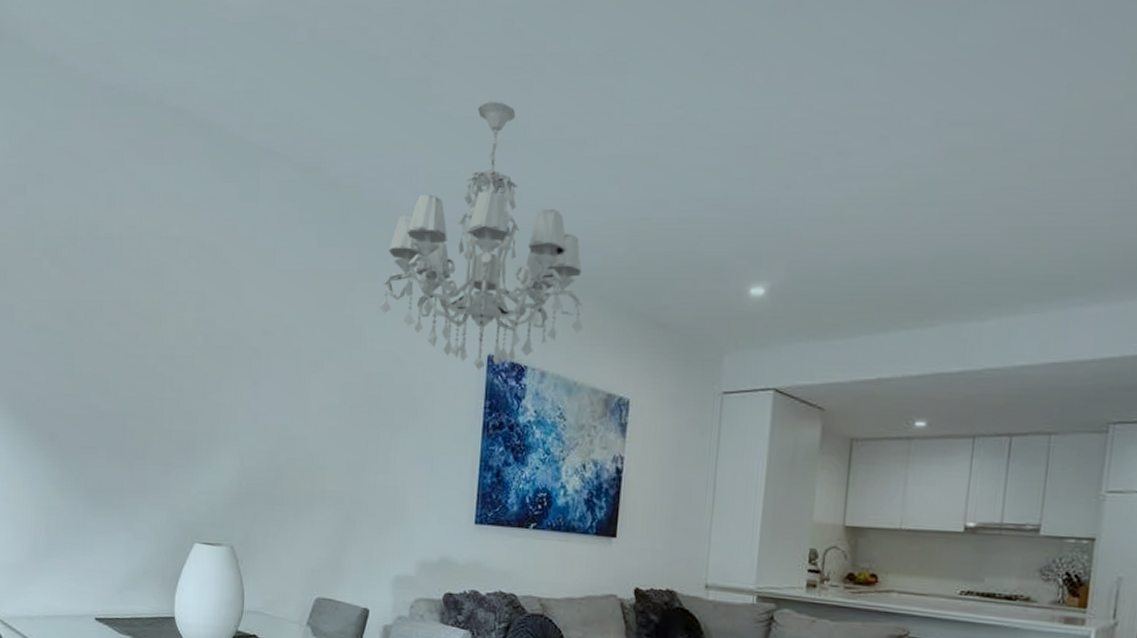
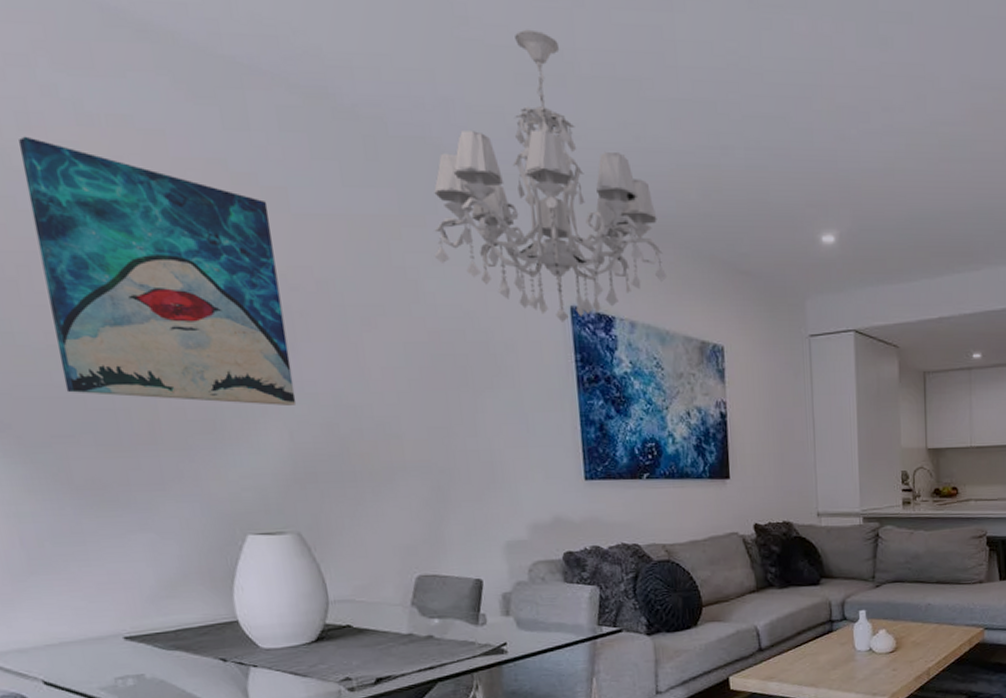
wall art: none [97,212,260,434] -> present [18,136,297,406]

